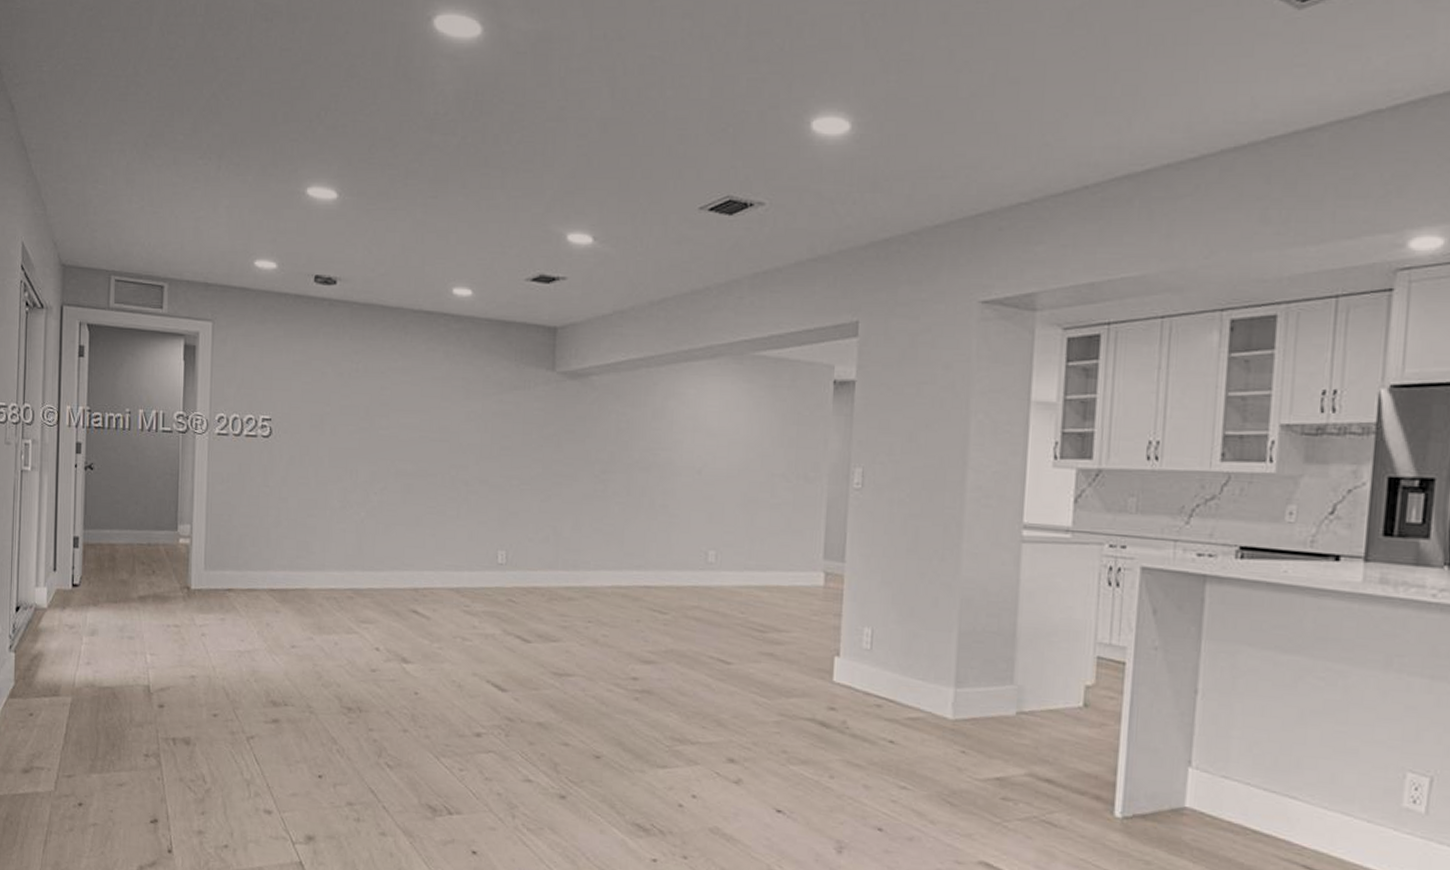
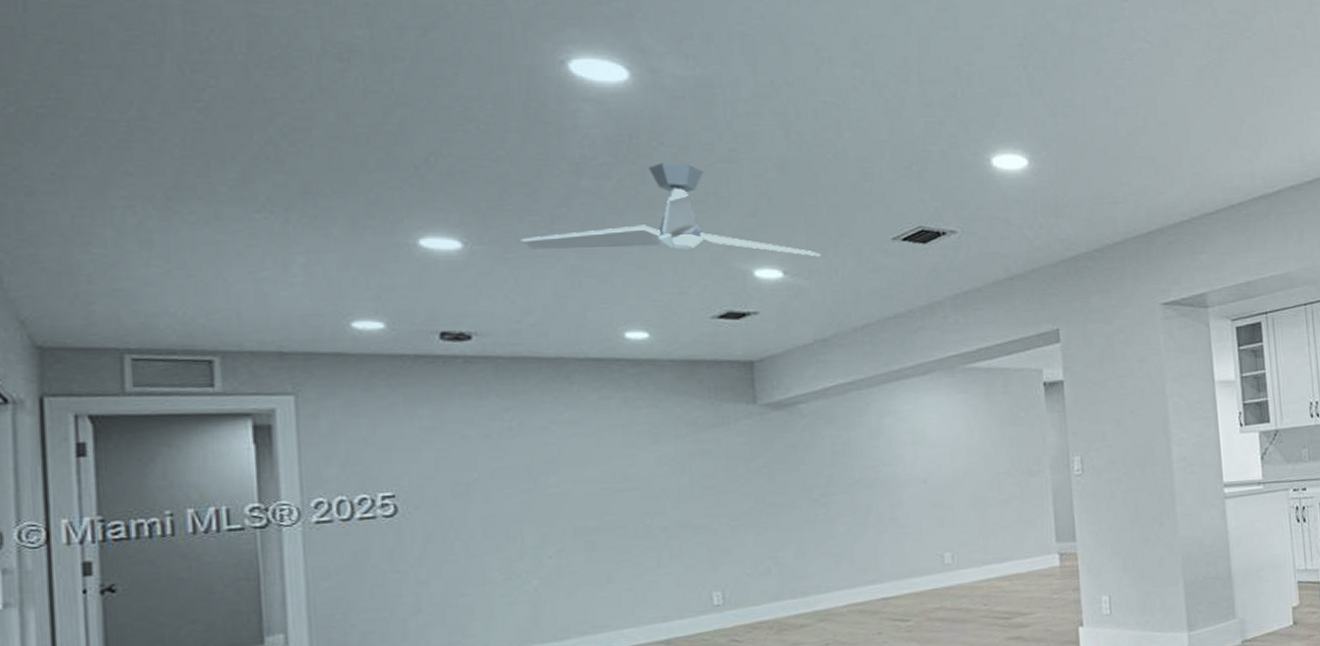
ceiling fan: none [381,121,629,224] -> present [520,163,821,257]

